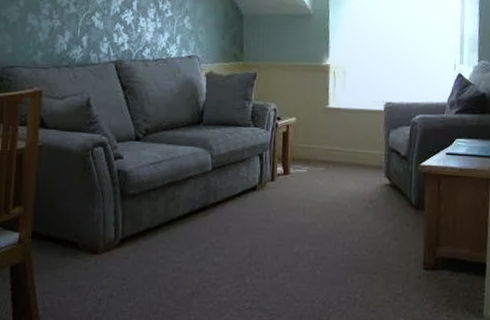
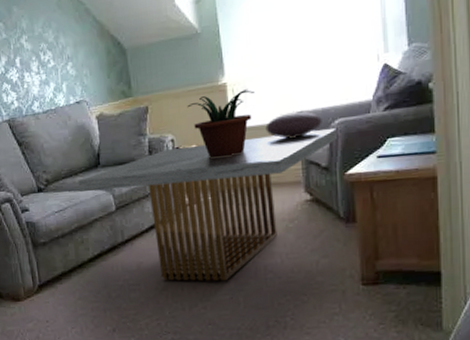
coffee table: none [178,117,418,254] -> present [78,127,338,281]
potted plant: none [292,73,353,133] -> present [187,88,254,157]
decorative bowl: none [358,102,406,125] -> present [265,111,322,139]

